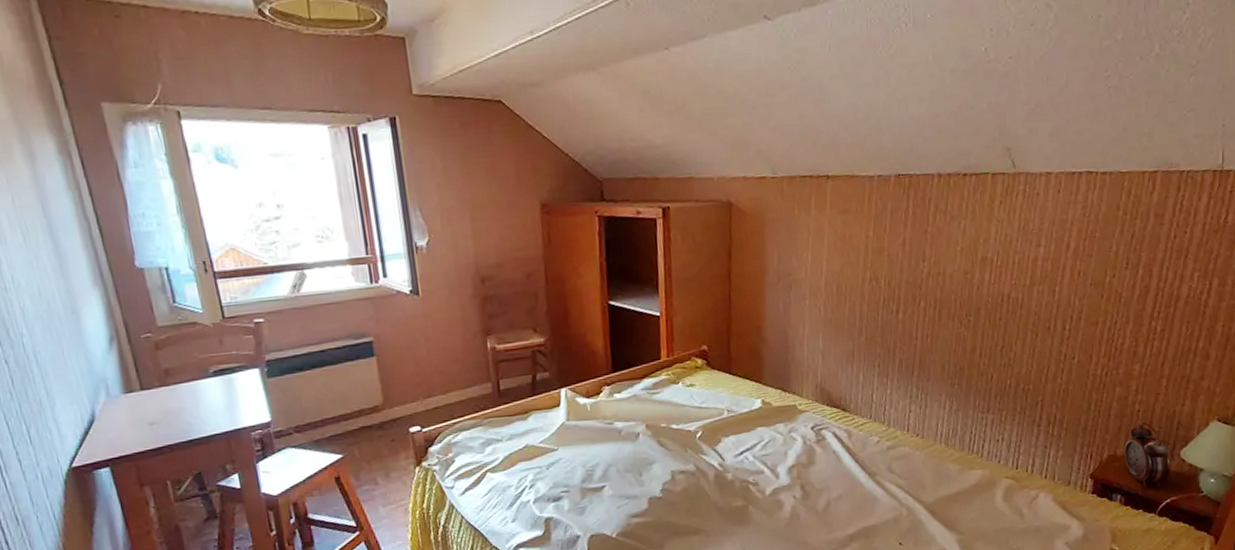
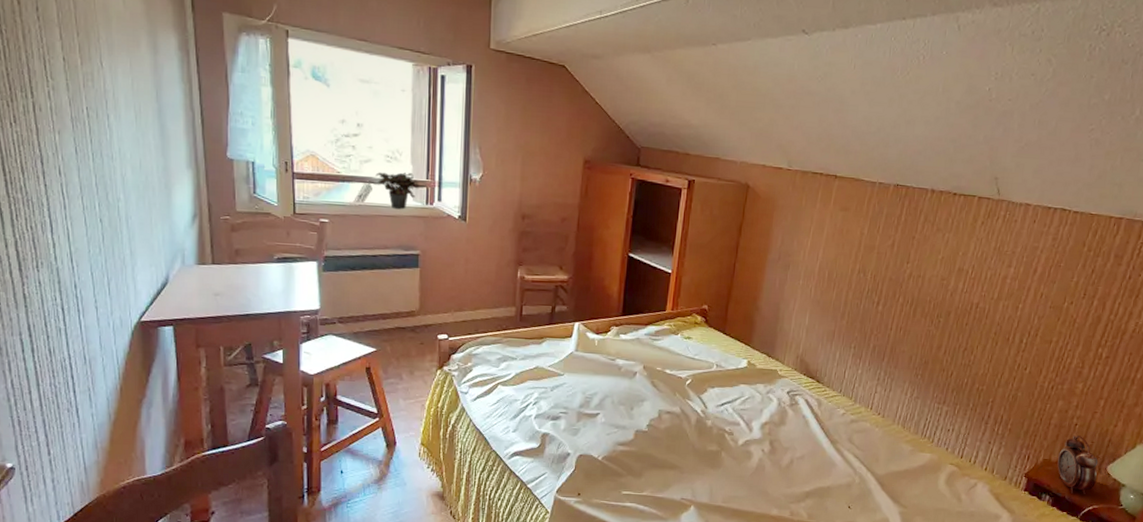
potted plant: none [301,251,369,295] -> present [368,172,428,210]

